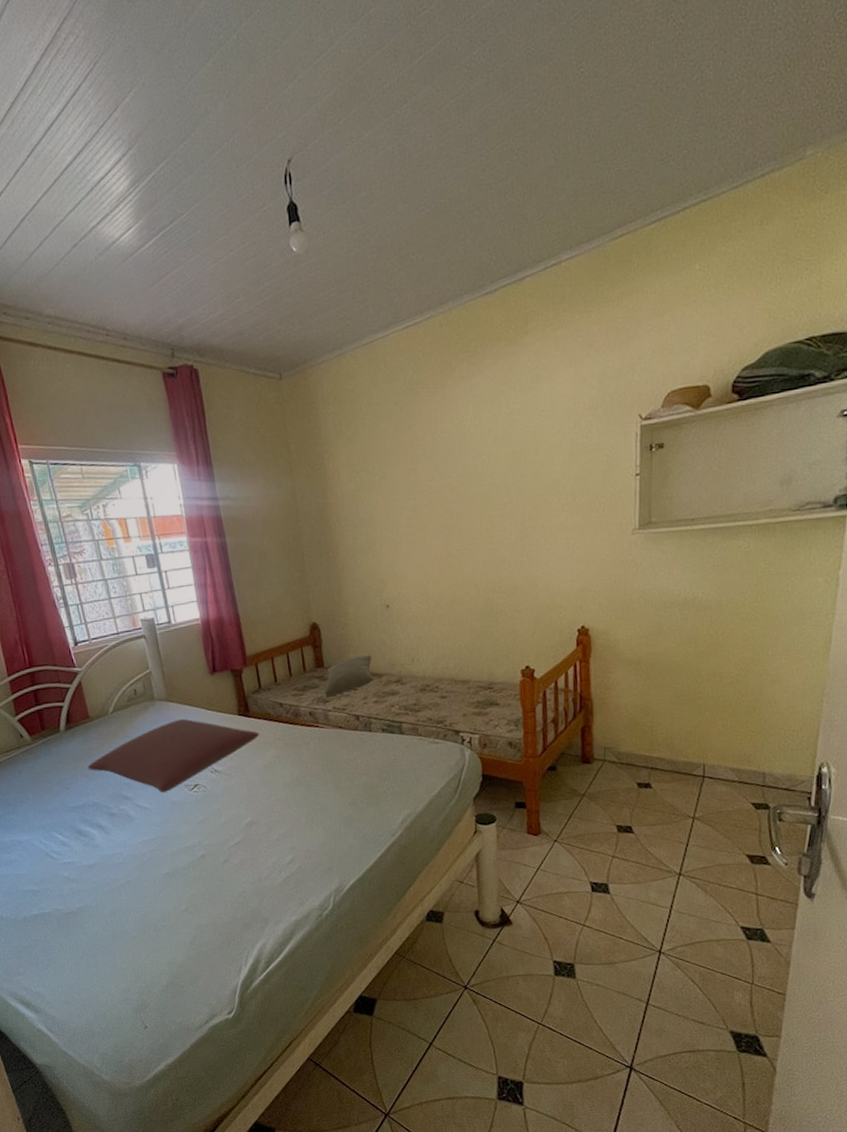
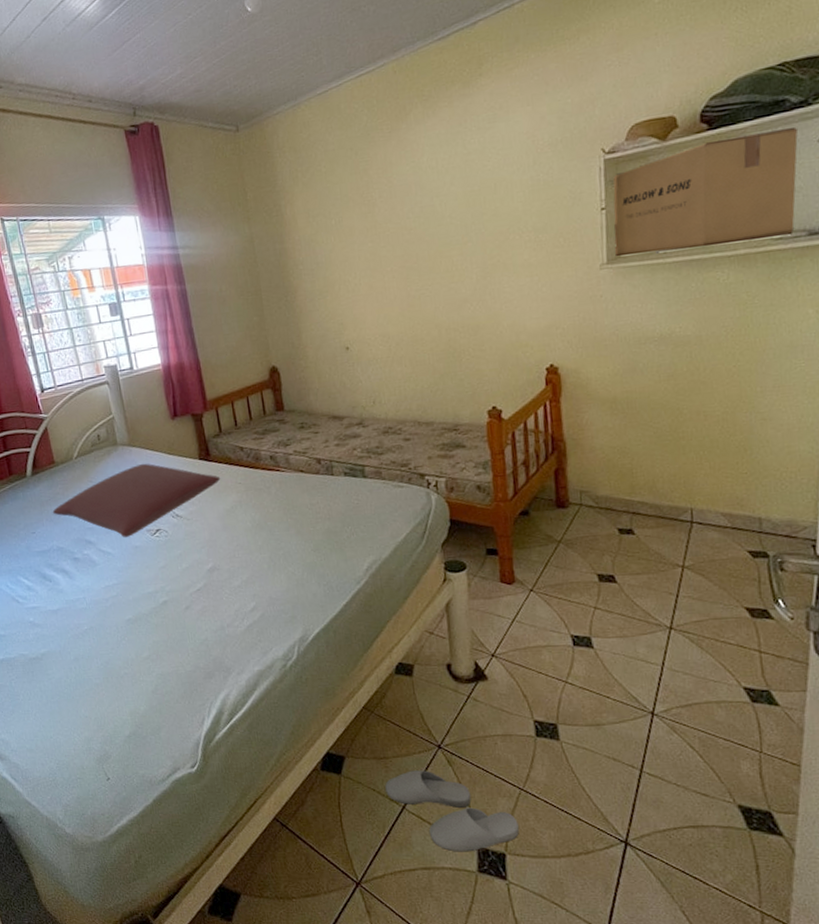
cushion: present [324,655,374,696] -> none [285,398,335,439]
slippers: none [414,1009,536,1083] -> present [385,770,519,852]
box: none [646,402,819,523] -> present [613,127,798,257]

